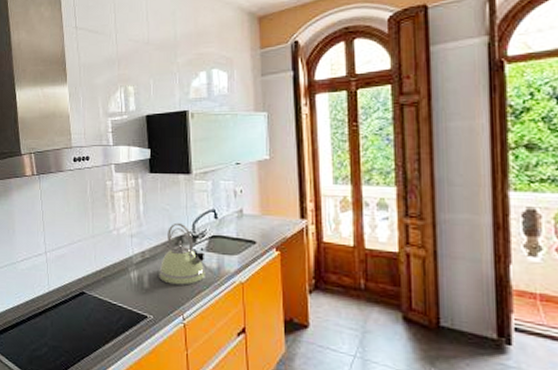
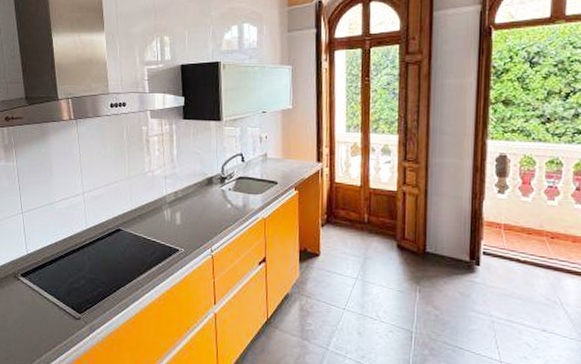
kettle: present [159,222,207,286] -> none [190,165,234,222]

